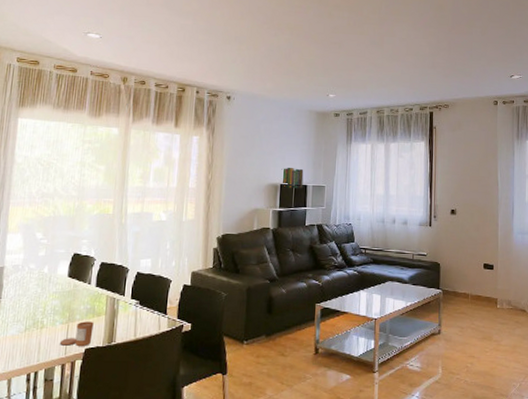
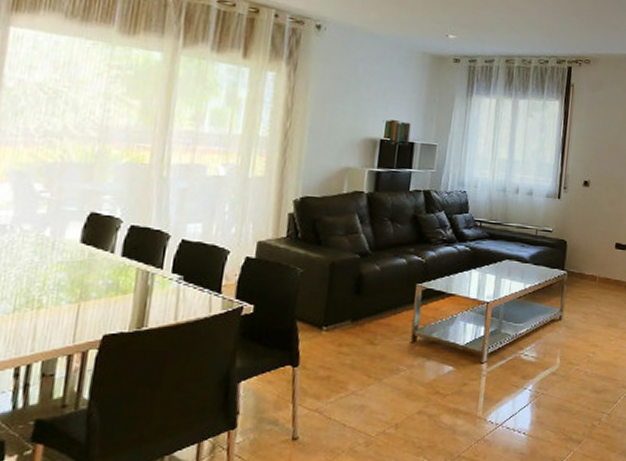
candle: present [60,321,94,346] -> none [66,300,117,332]

